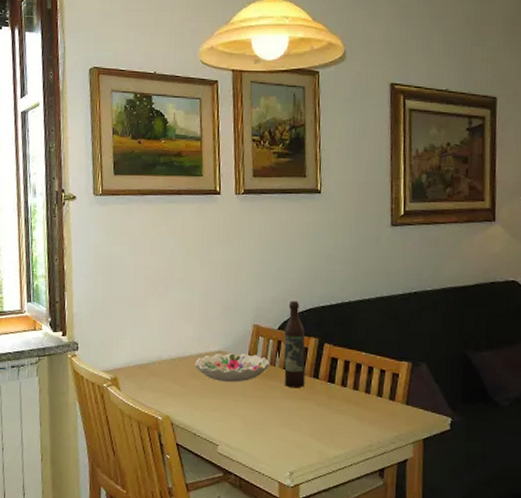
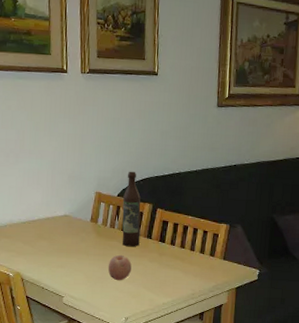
decorative bowl: present [195,352,270,382] -> none [43,216,110,242]
fruit: none [268,397,296,428] -> present [107,254,132,281]

